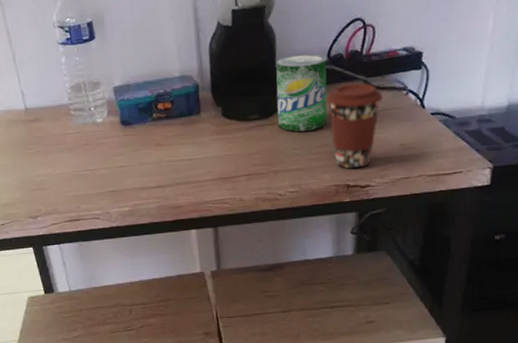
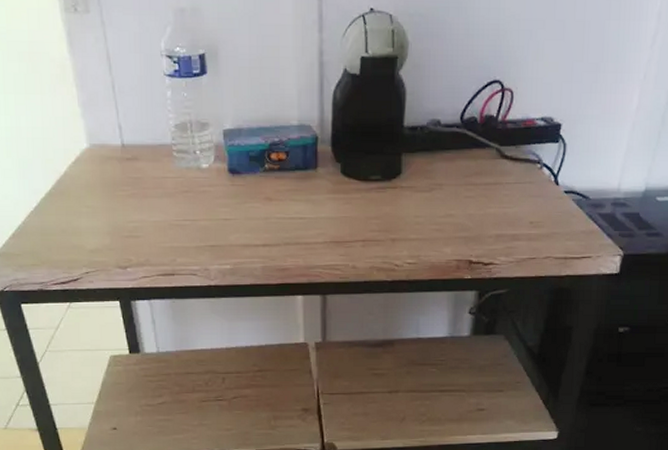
beverage can: present [276,54,327,132] -> none [401,114,459,198]
coffee cup: present [326,82,383,169] -> none [455,150,516,244]

